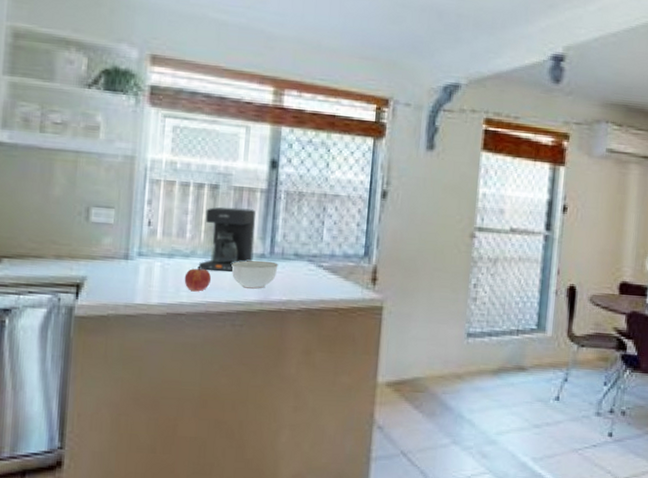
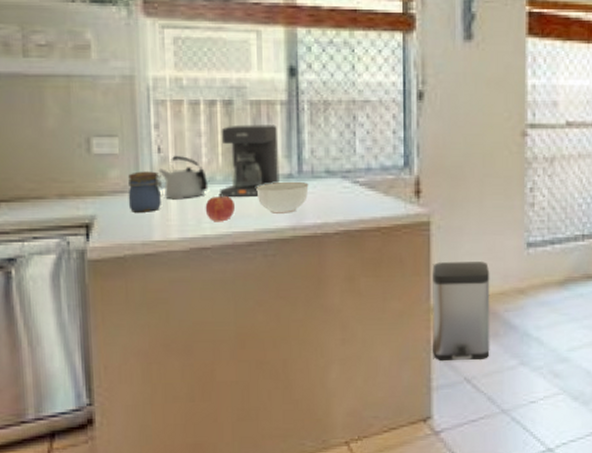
jar: none [116,241,149,278] -> present [128,171,164,212]
kettle: none [147,229,190,269] -> present [158,155,209,200]
pedal bin: none [375,344,432,436] -> present [432,262,490,362]

